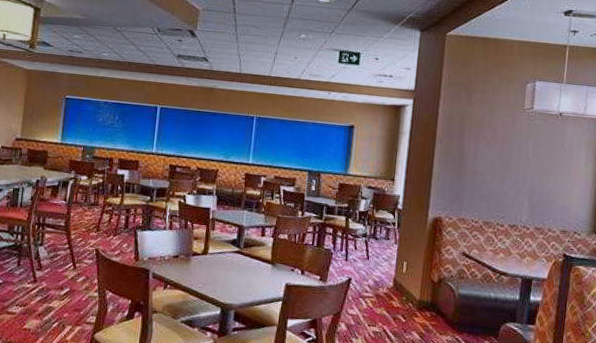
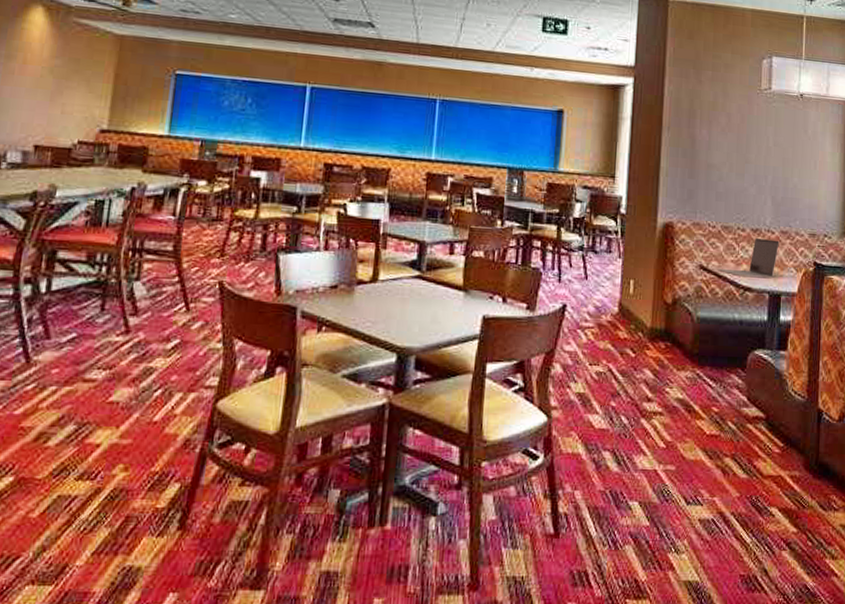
laptop: none [477,233,533,266] -> present [717,238,779,279]

